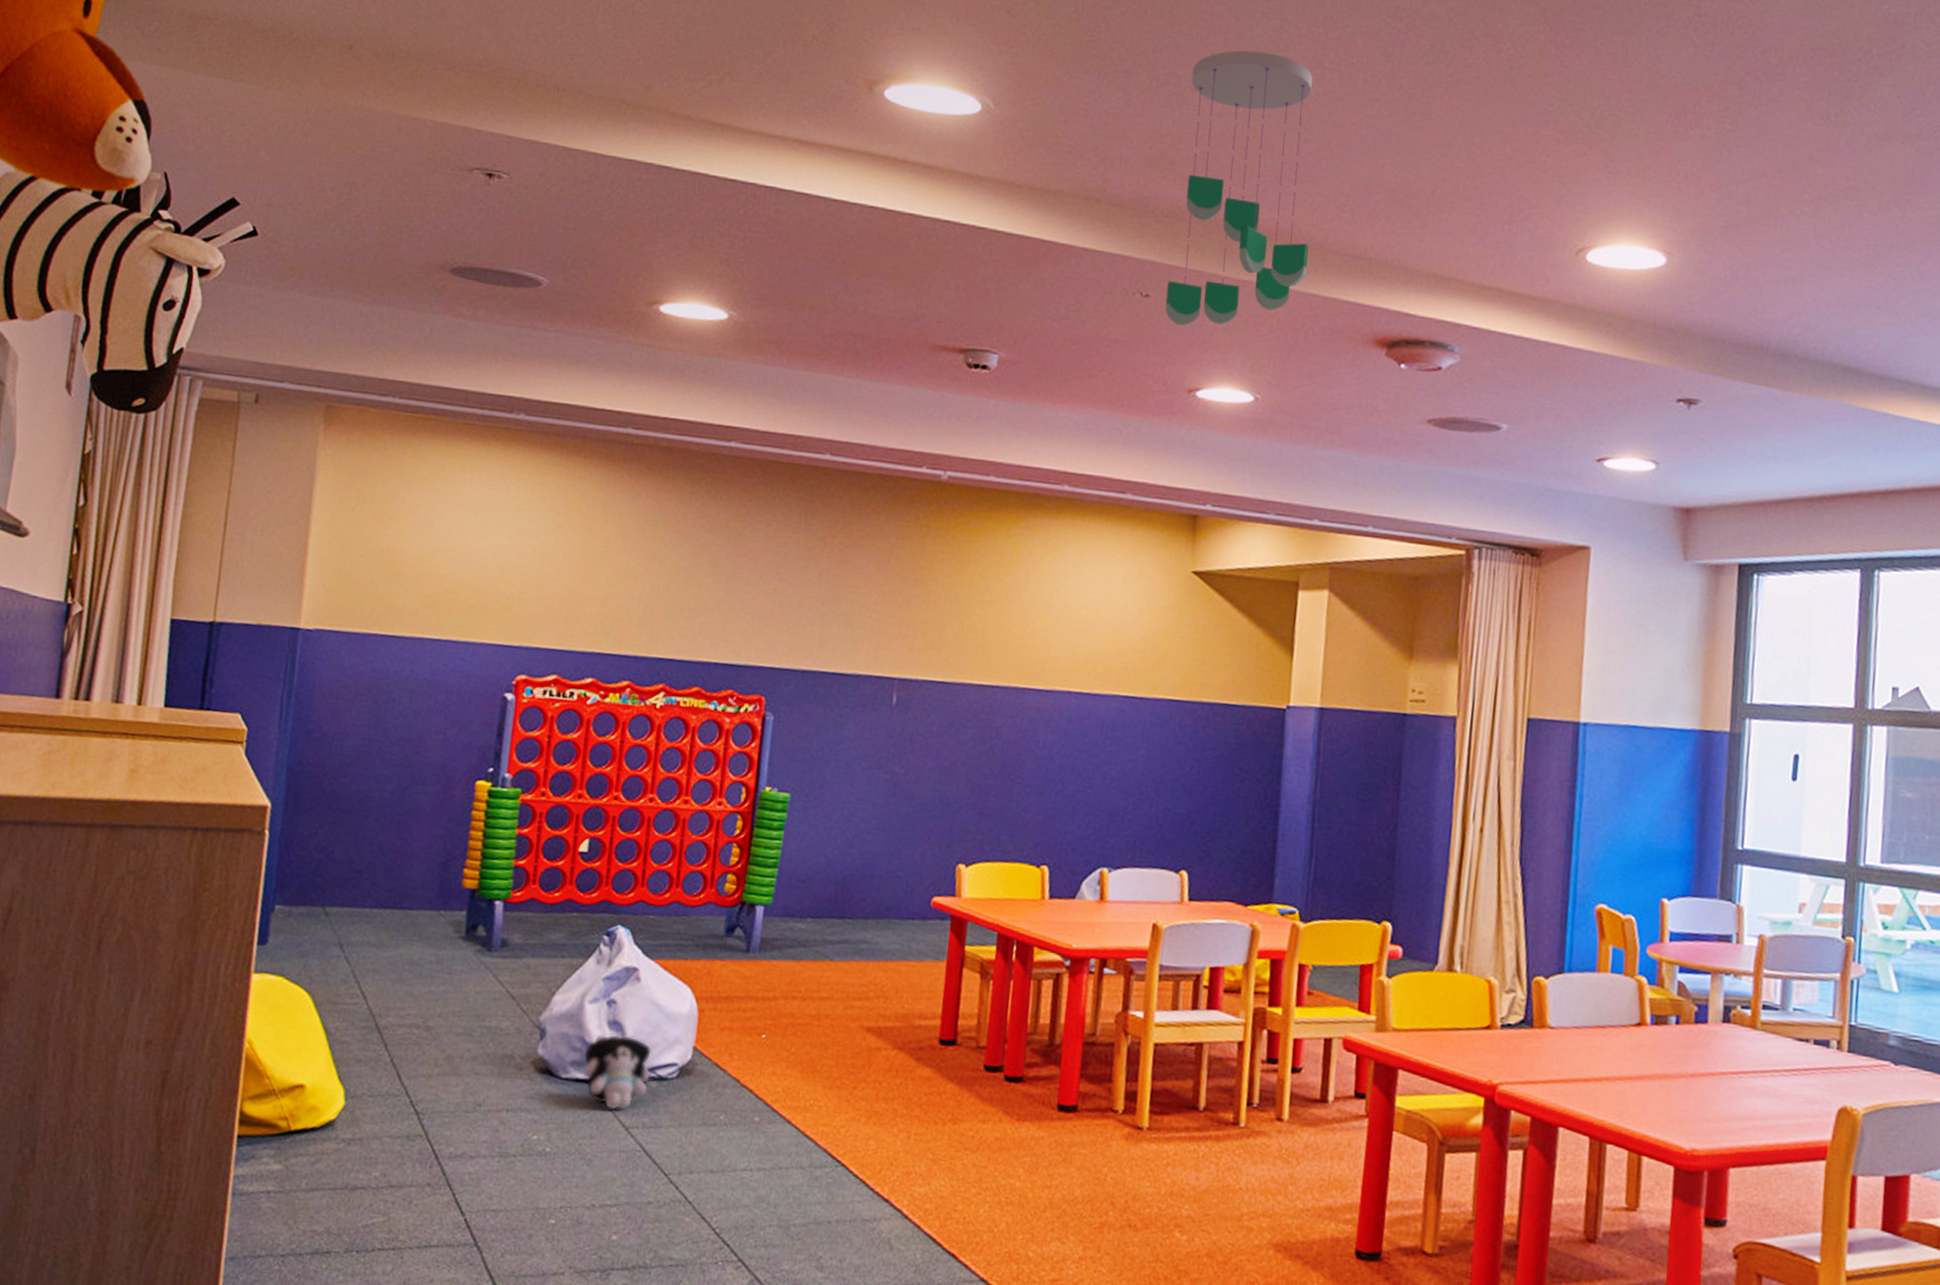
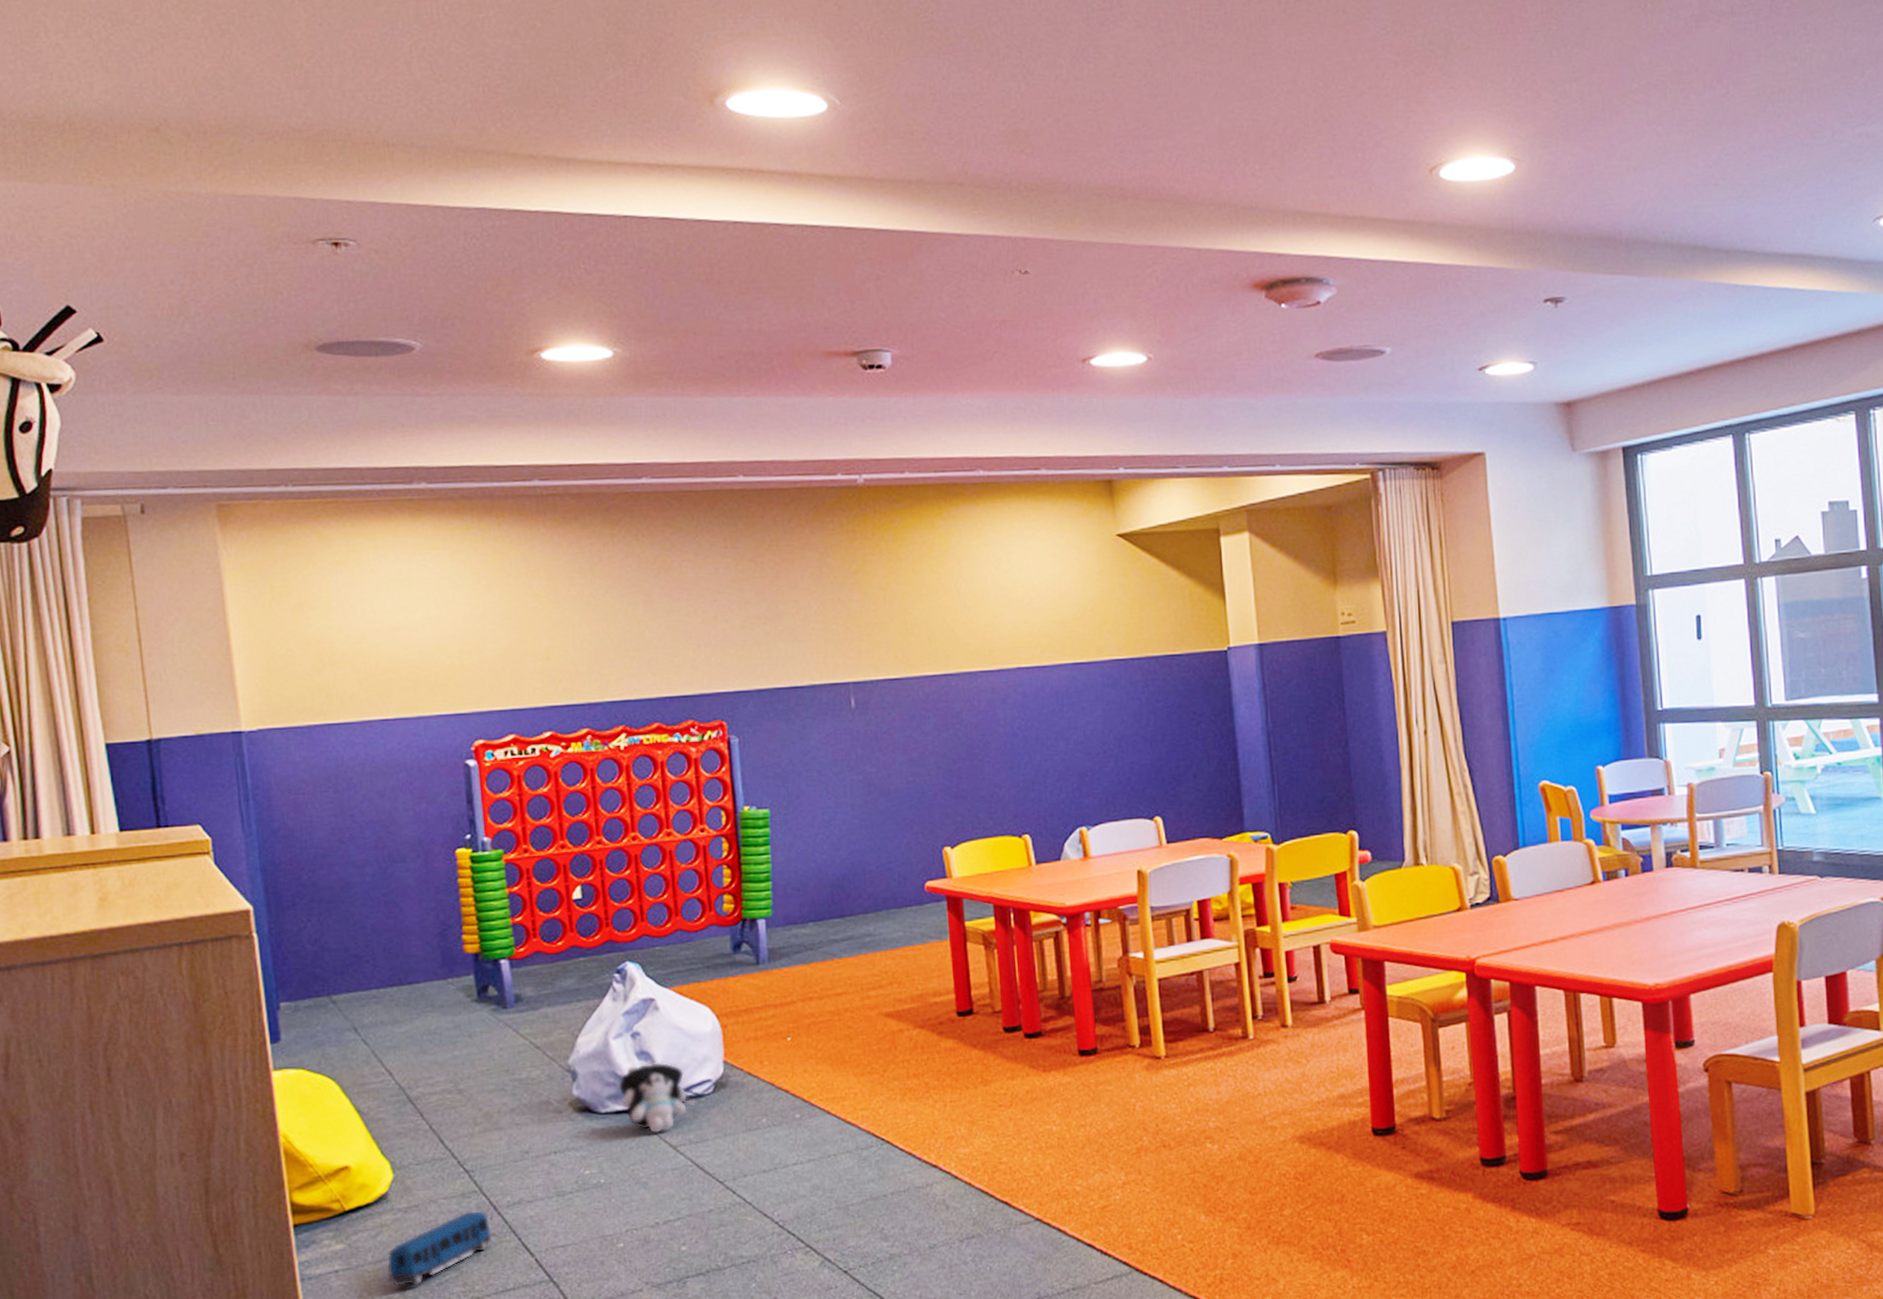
toy train: none [316,1154,428,1223] -> present [387,1210,492,1287]
ceiling mobile: present [1165,50,1313,326] -> none [1031,11,1176,298]

